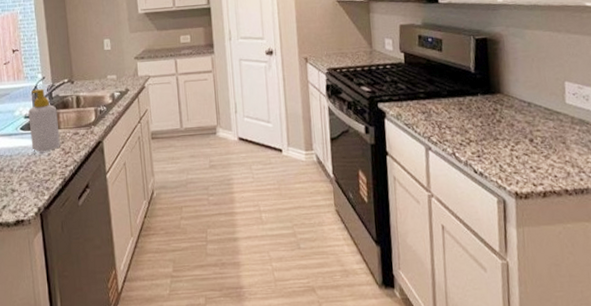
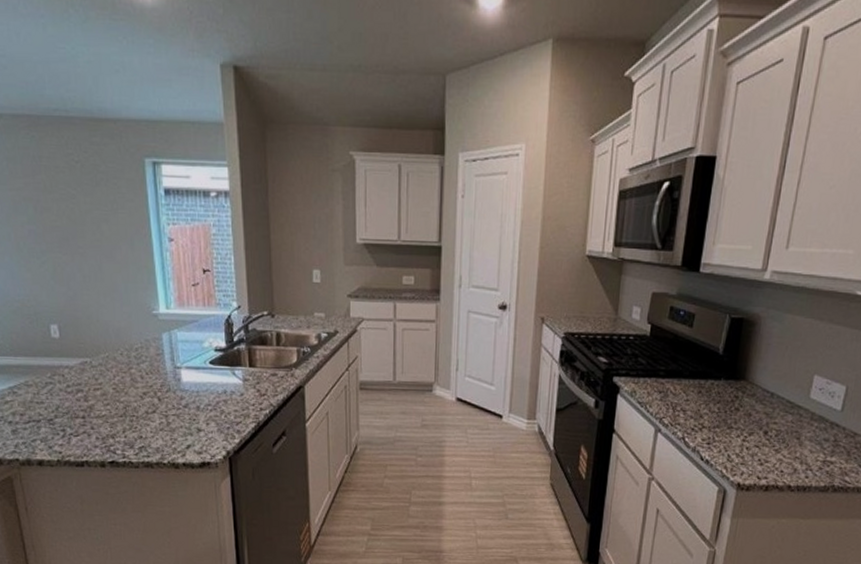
soap bottle: present [28,89,60,152] -> none [219,319,255,392]

